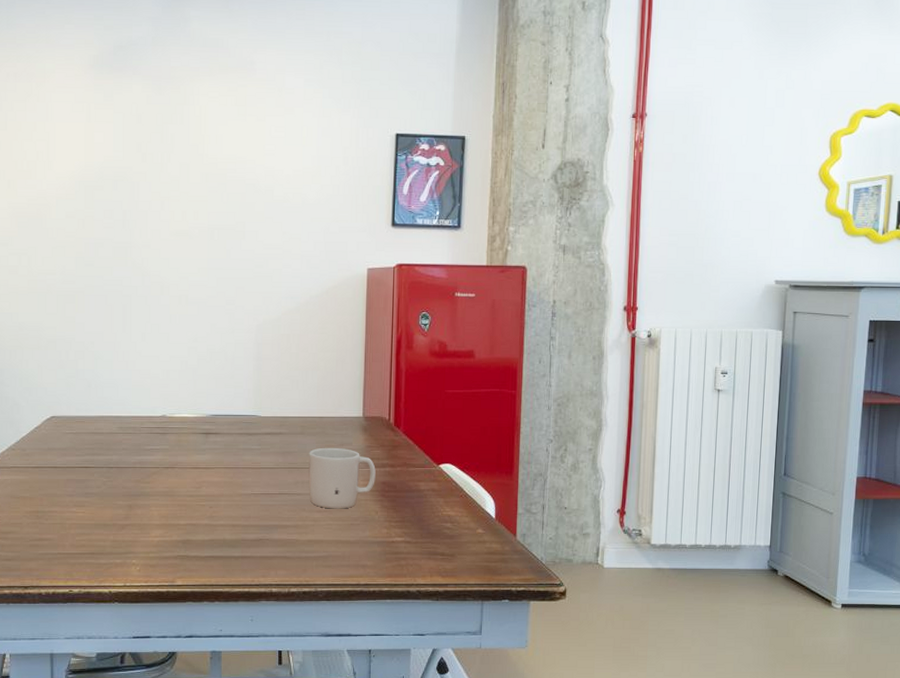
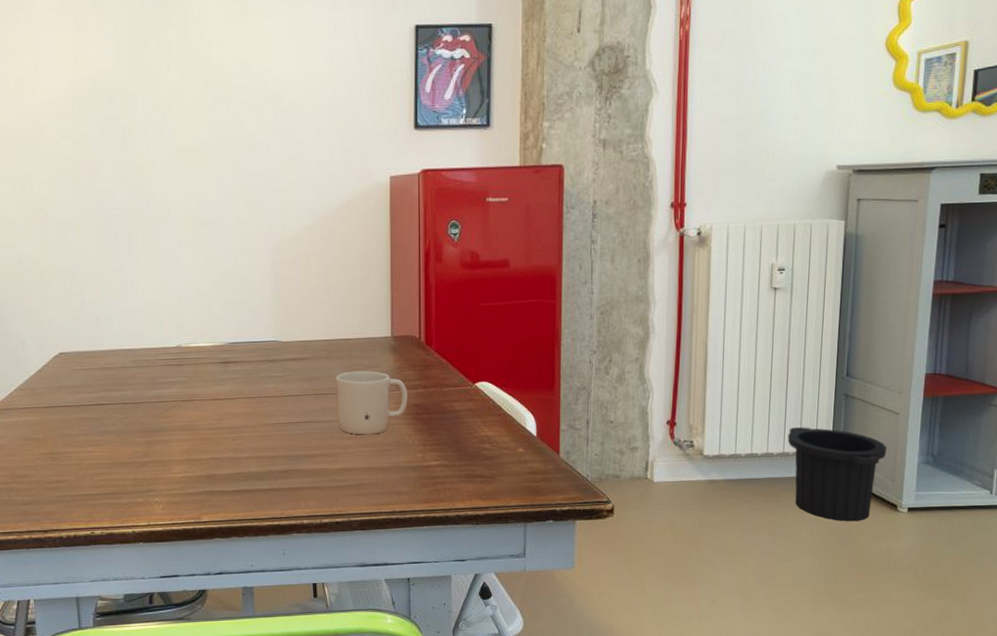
trash can: none [729,522,822,615] -> present [787,427,887,522]

